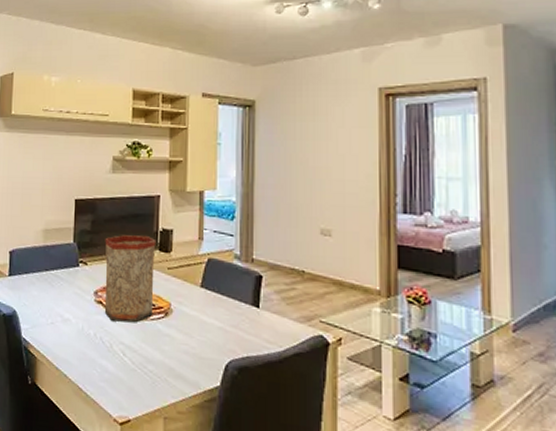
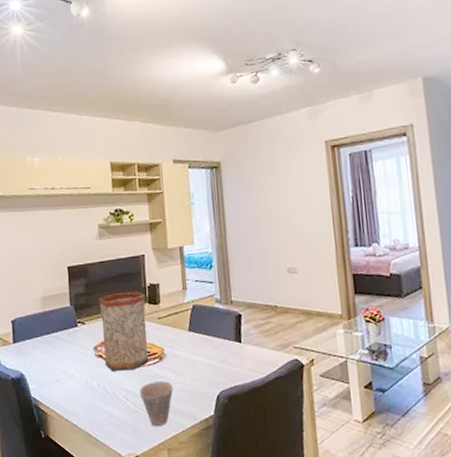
cup: none [138,339,176,391] -> present [139,381,173,427]

